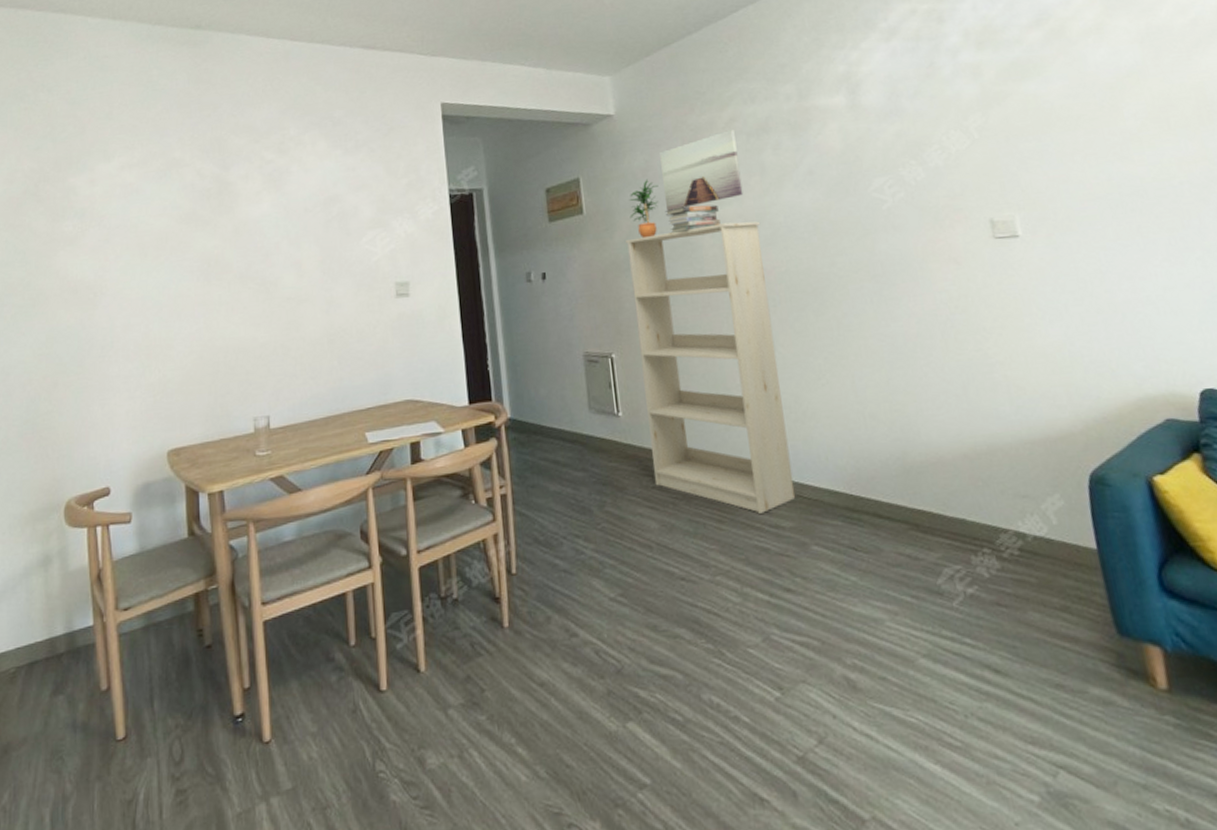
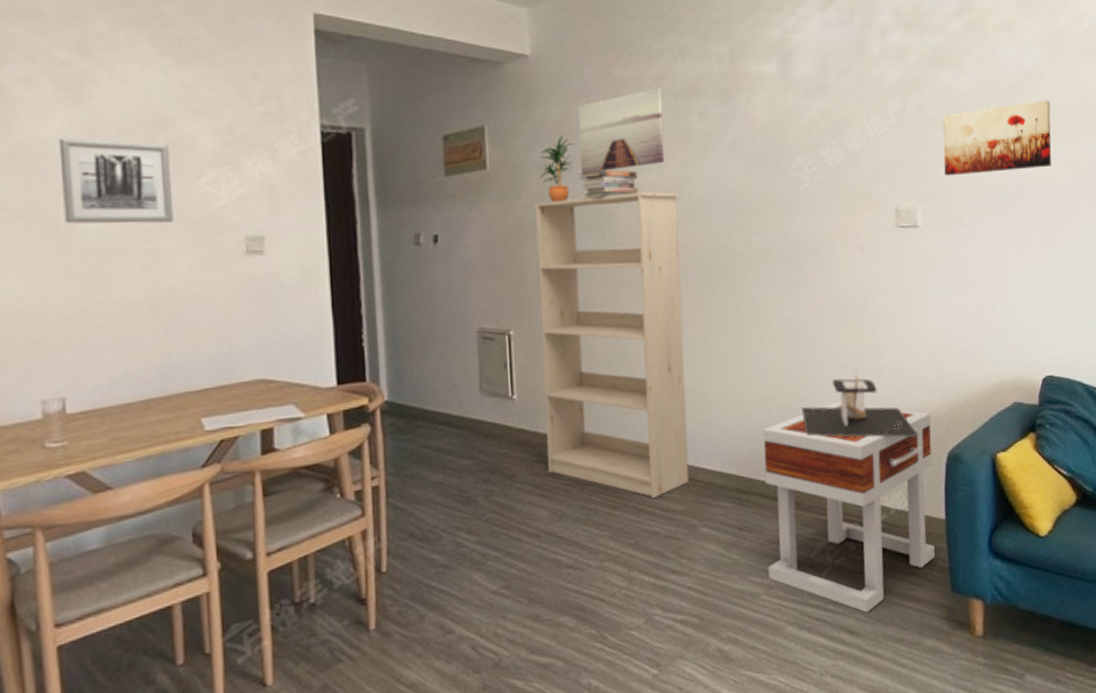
wall art: none [266,214,344,280] -> present [58,138,174,224]
side table: none [868,418,1090,650] -> present [762,401,936,613]
table lamp: none [908,390,1051,457] -> present [801,374,919,438]
wall art: none [1031,96,1172,184] -> present [942,99,1052,176]

